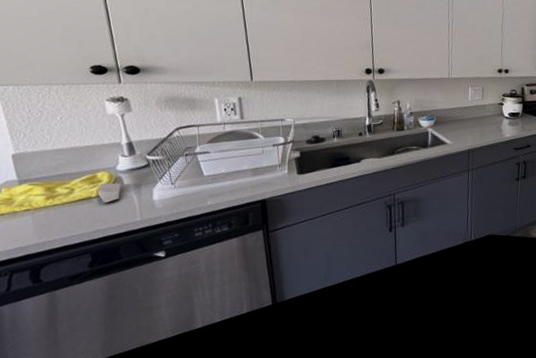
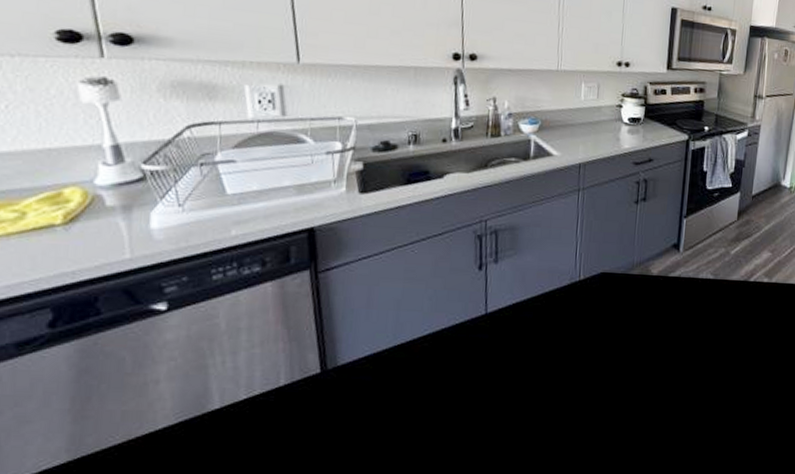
soap bar: present [97,183,121,203] -> none [63,203,101,234]

